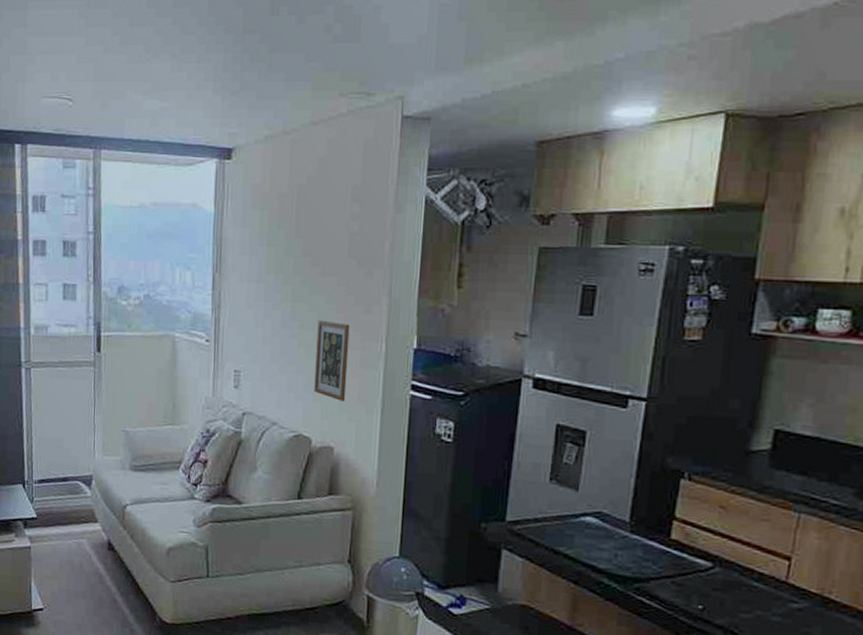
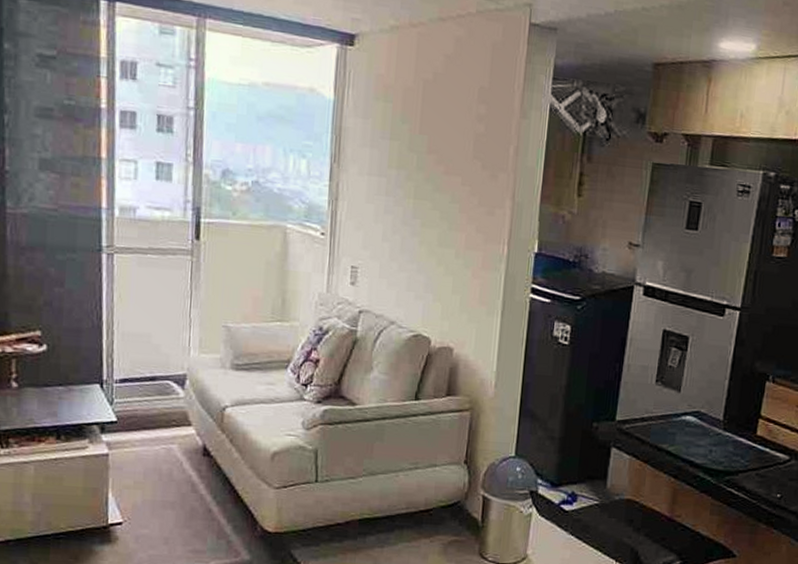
picture frame: present [314,320,350,401] -> none [435,219,473,302]

